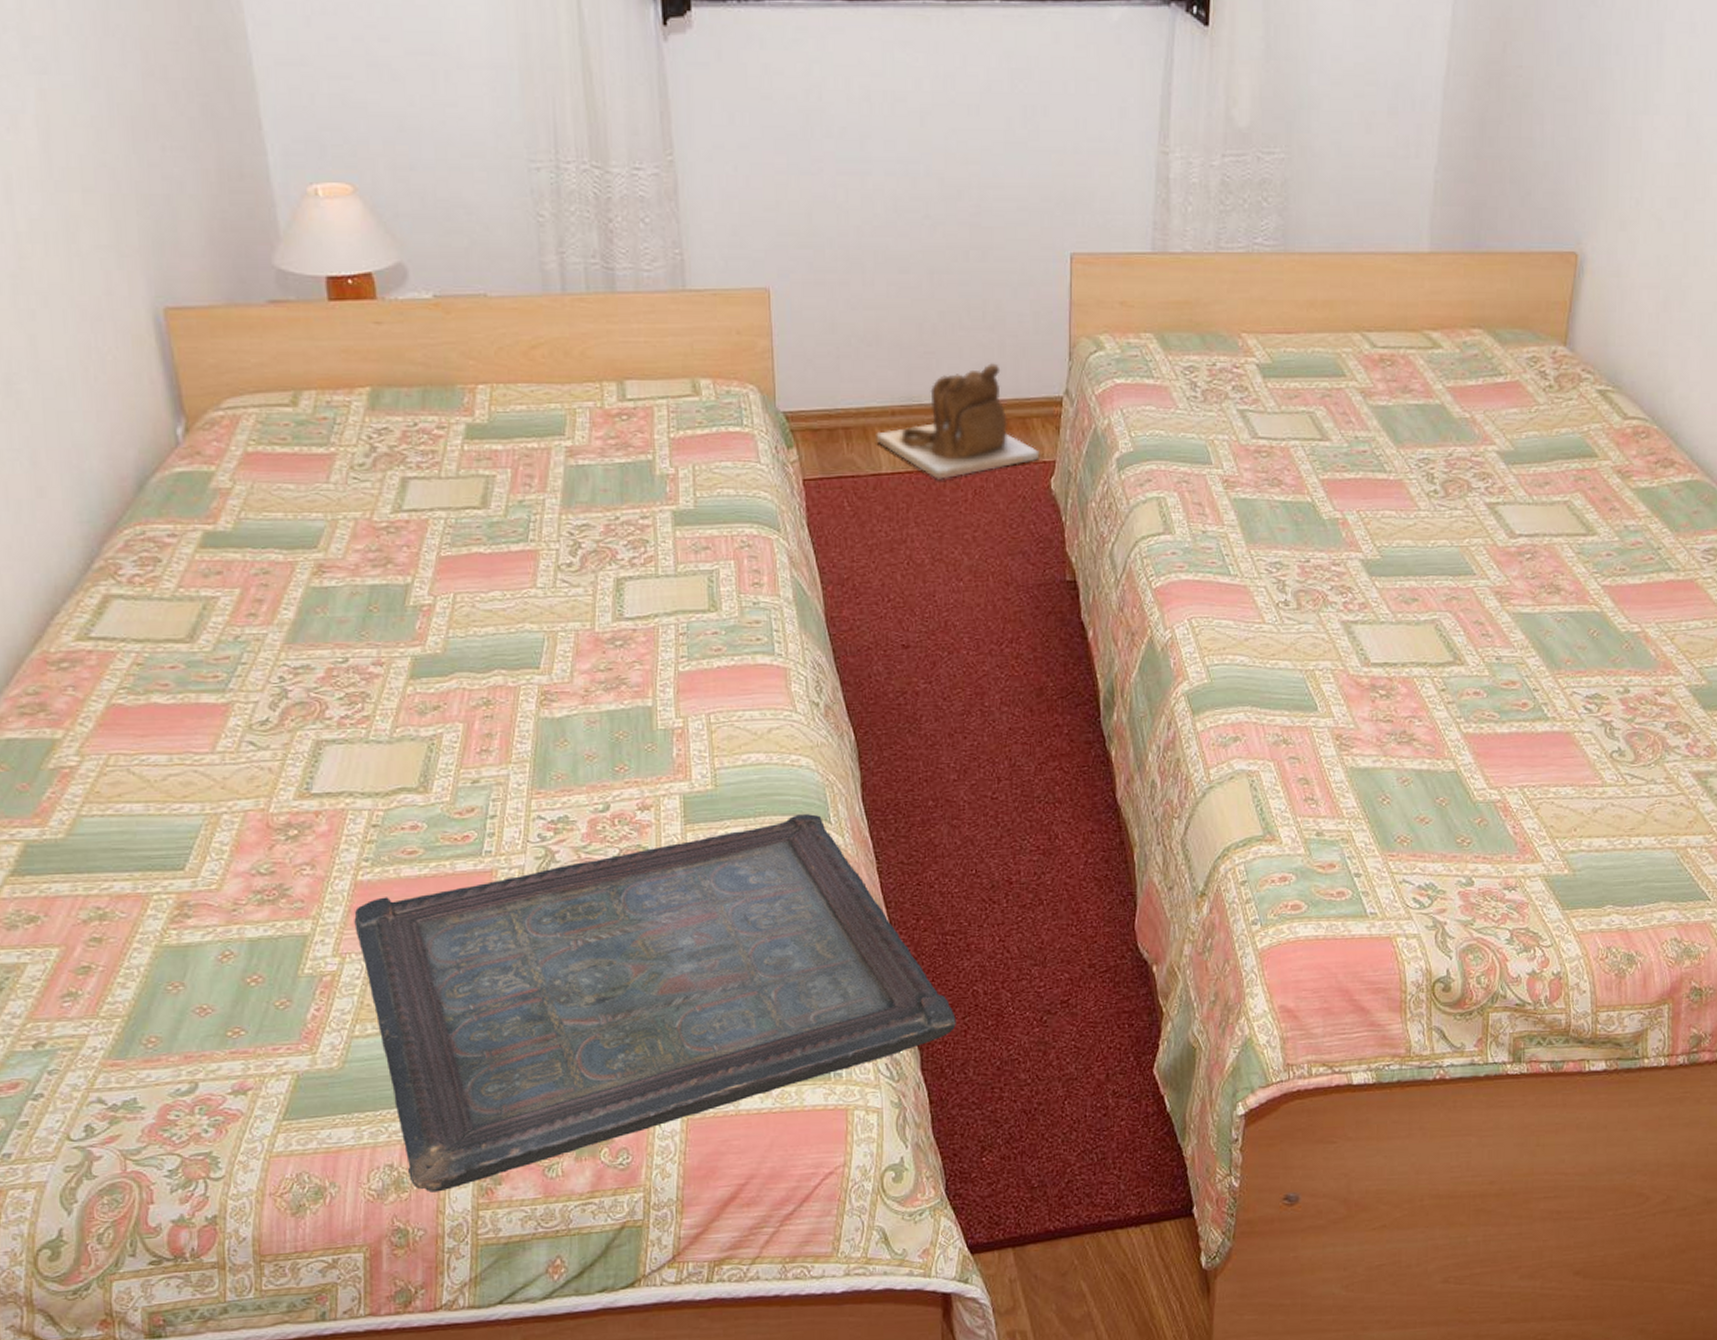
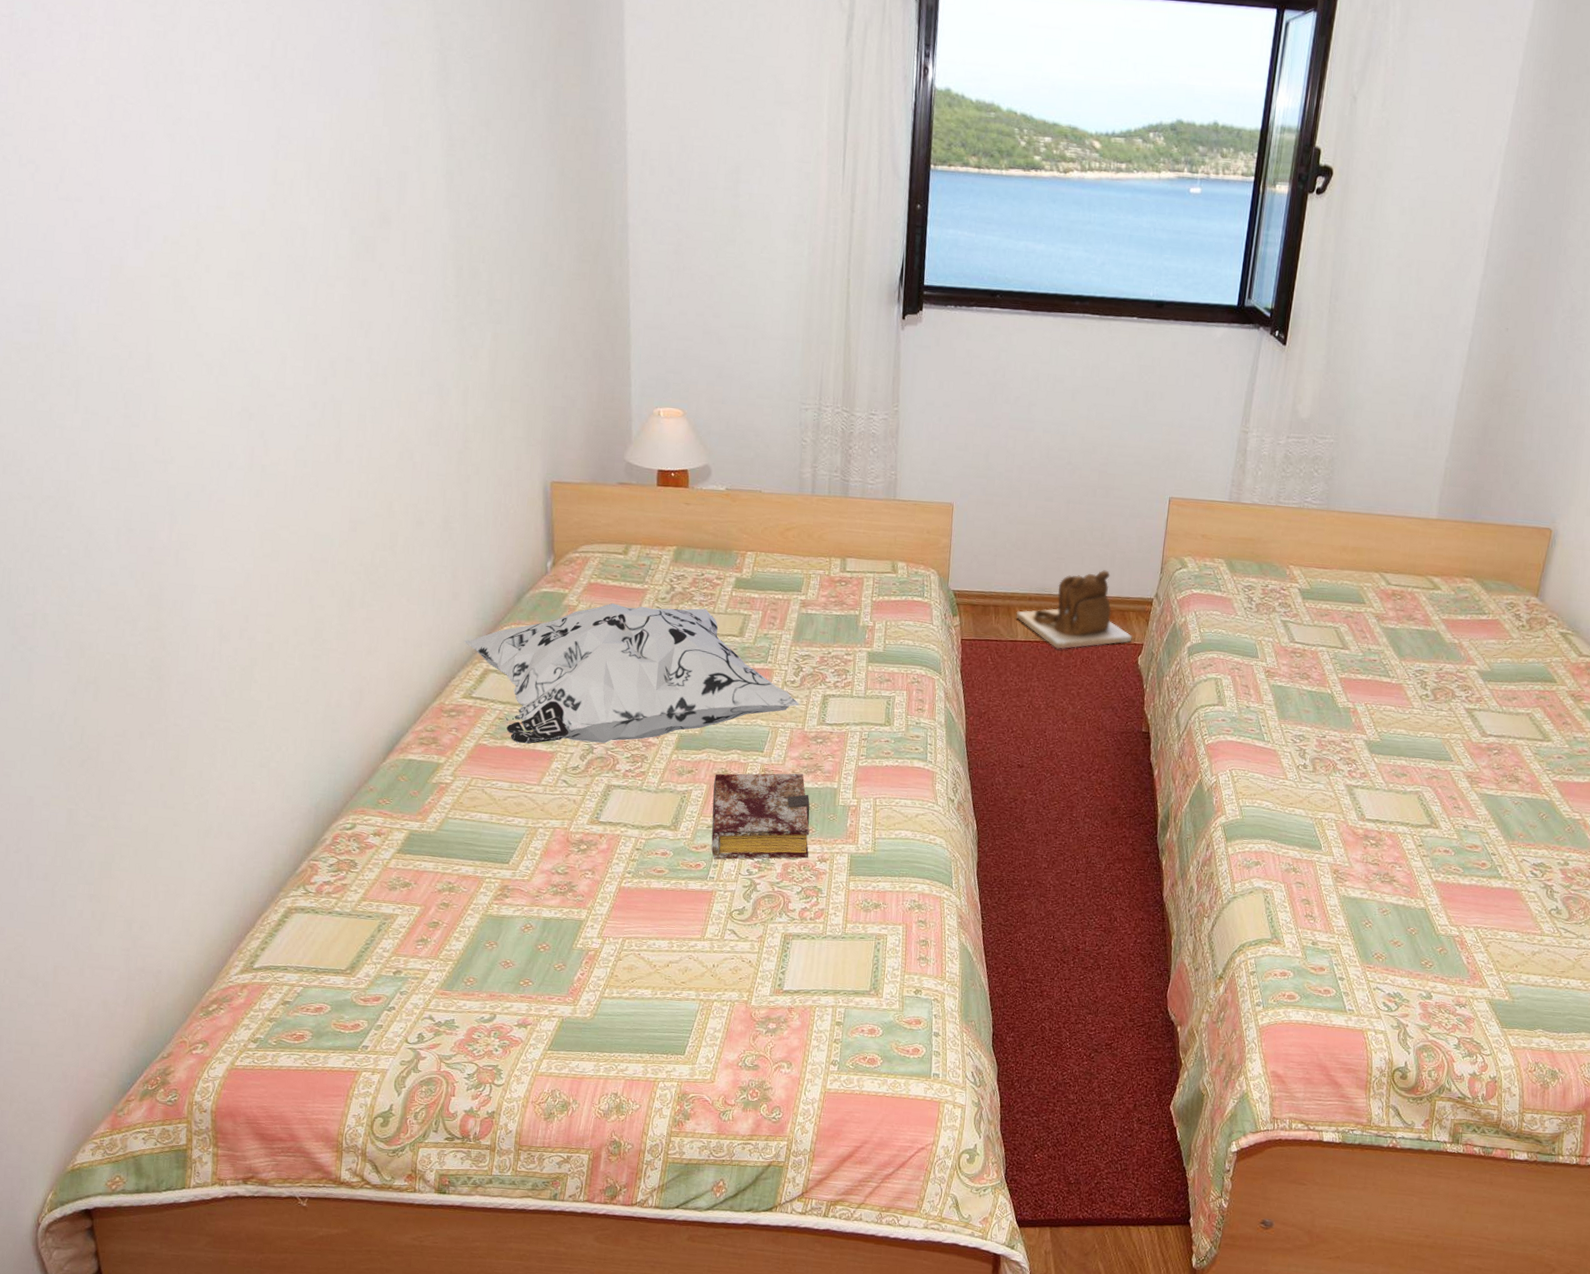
decorative pillow: none [64,473,583,697] -> present [463,603,800,744]
serving tray: present [354,814,956,1193] -> none [615,879,1027,1119]
book: none [472,692,623,826] -> present [711,773,810,860]

